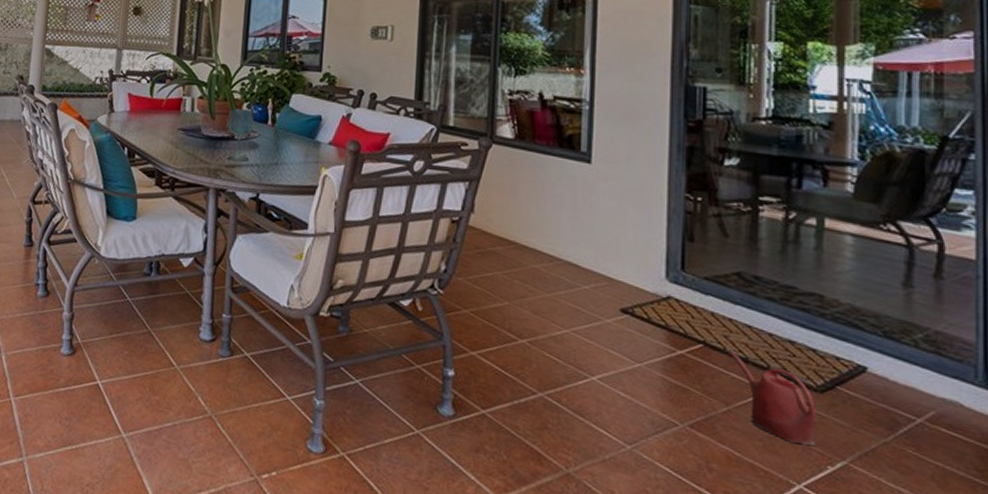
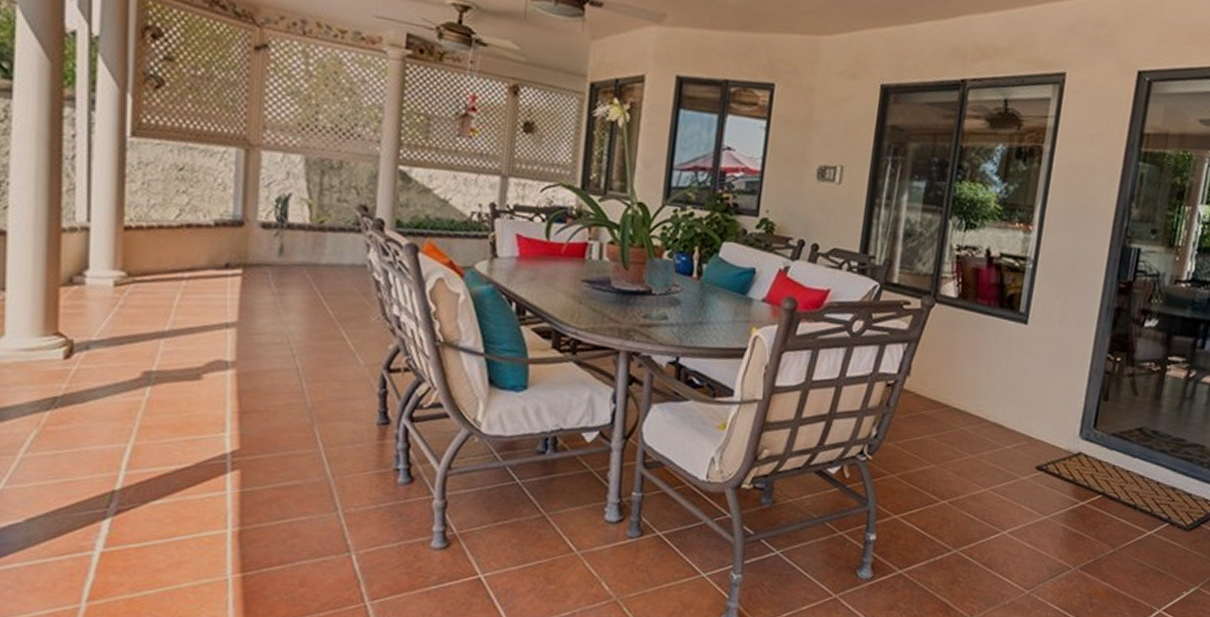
watering can: present [728,351,817,446] -> none [1121,500,1183,577]

